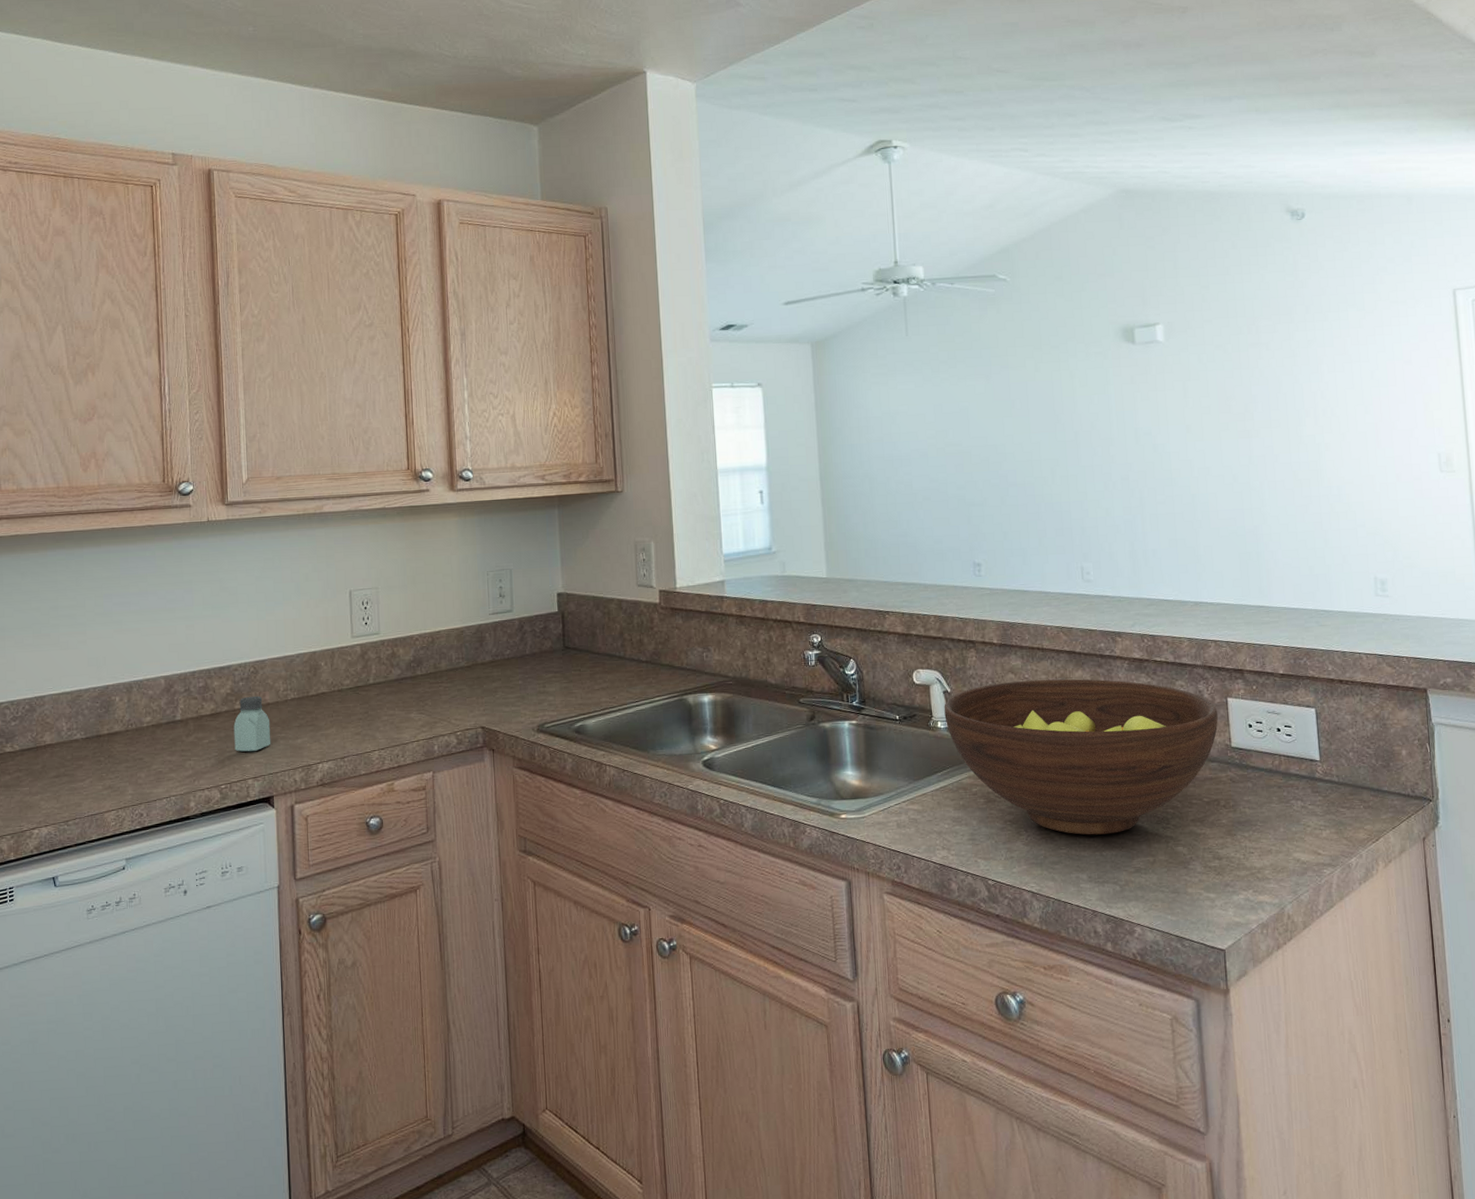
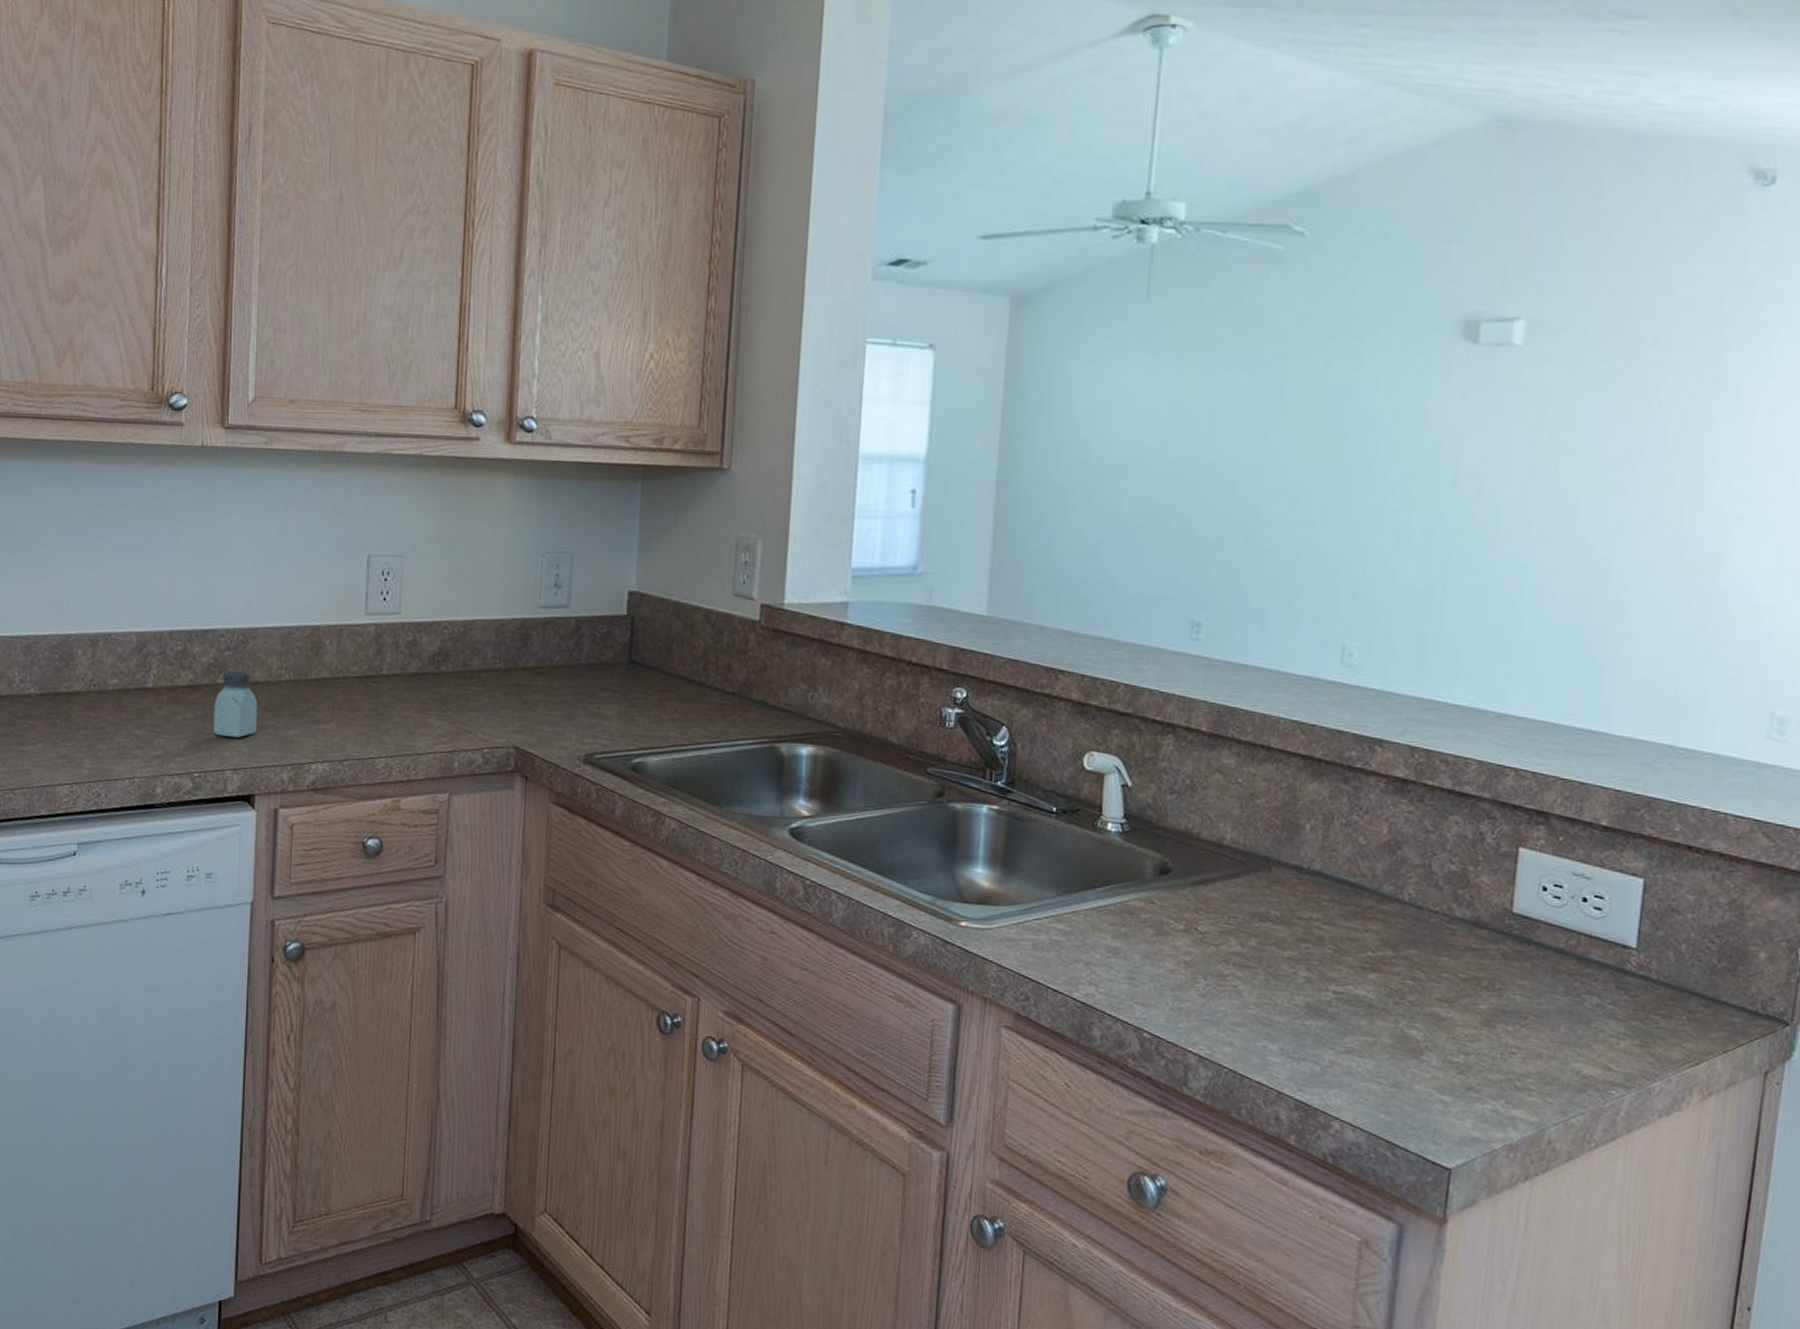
fruit bowl: present [944,679,1218,835] -> none [1118,784,1501,1000]

